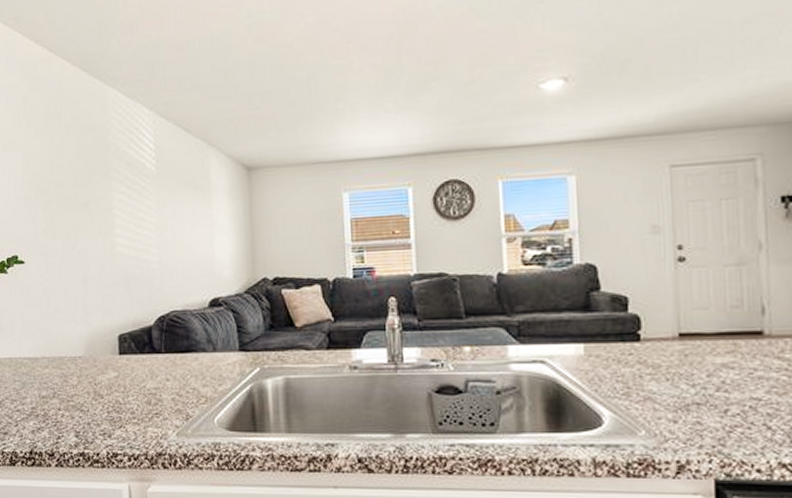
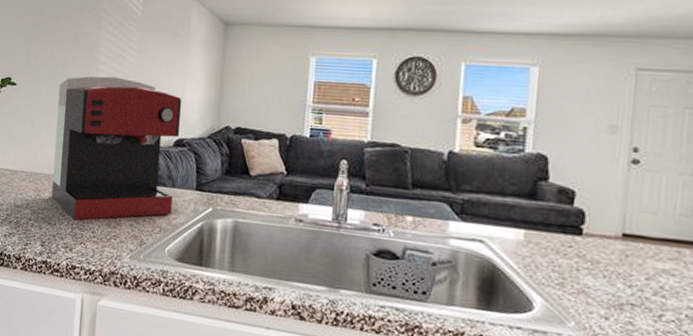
coffee maker: none [73,240,216,403] -> present [51,76,182,221]

